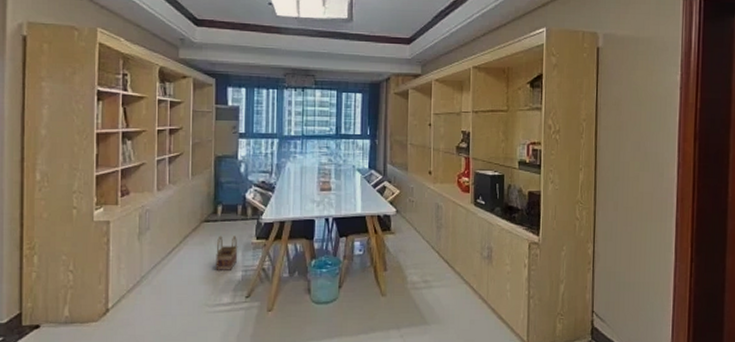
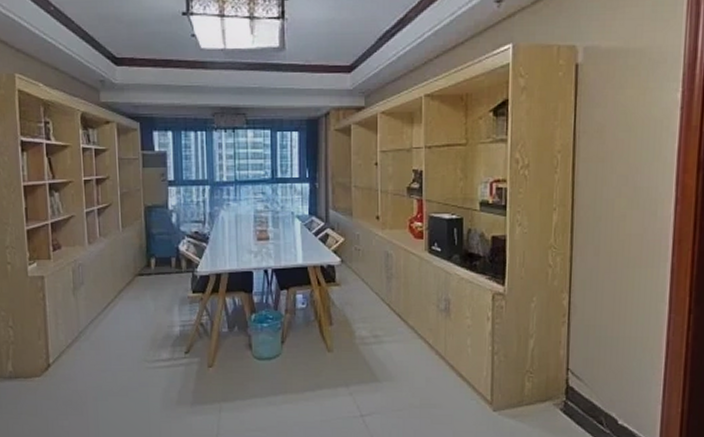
basket: present [216,236,238,272] -> none [152,290,175,327]

